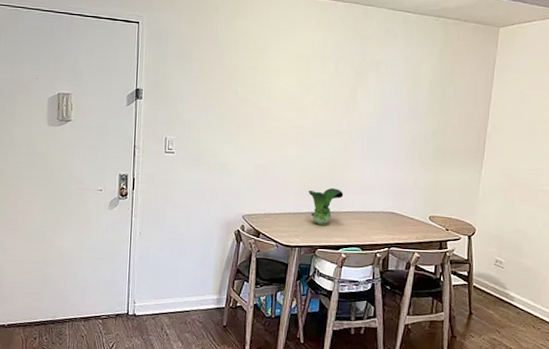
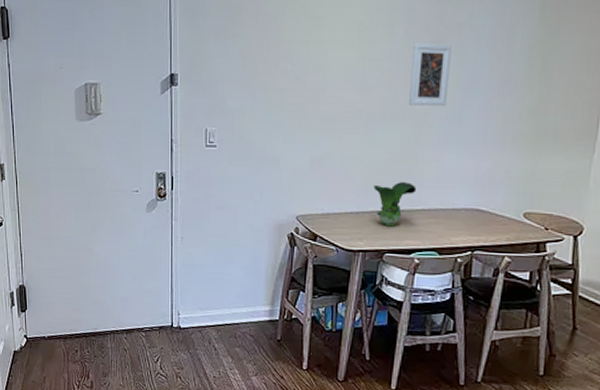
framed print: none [337,74,371,127] -> present [408,43,451,107]

